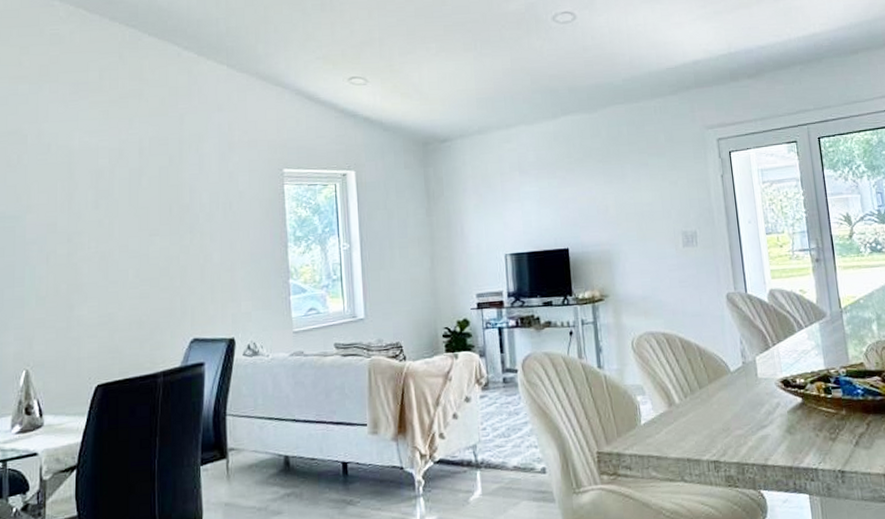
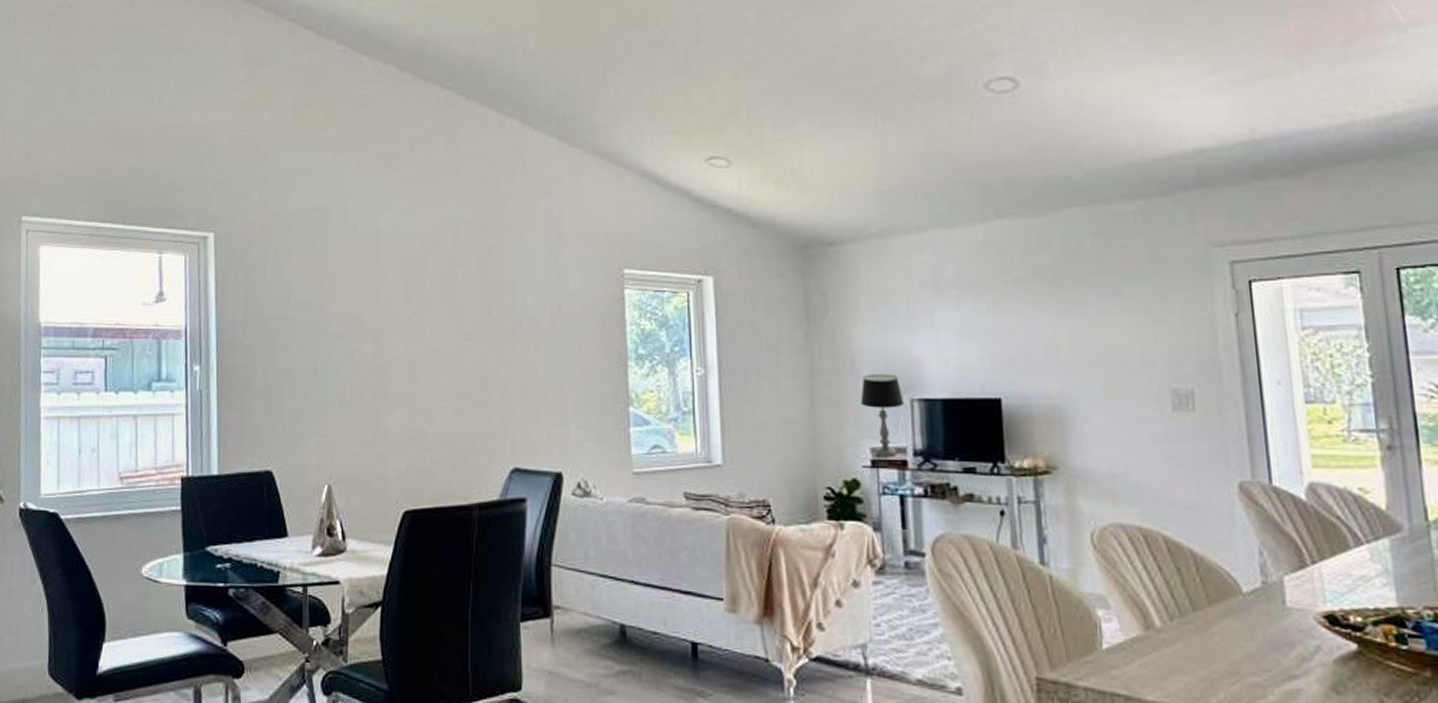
table lamp: none [468,236,500,301] -> present [860,373,904,458]

